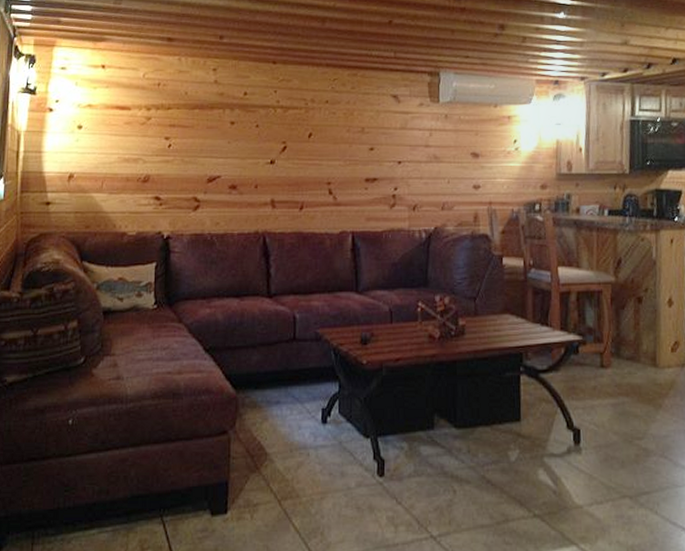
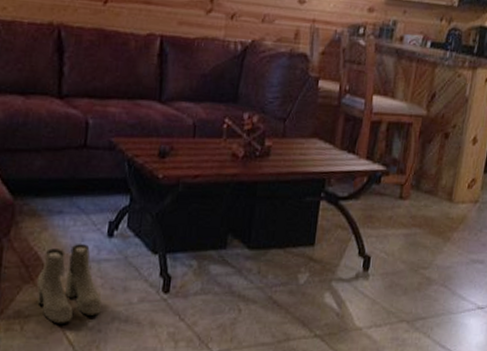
boots: none [263,432,322,512] -> present [36,244,102,324]

